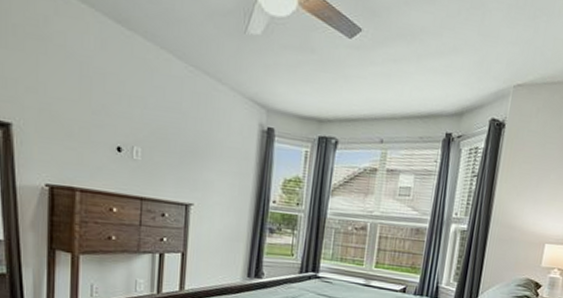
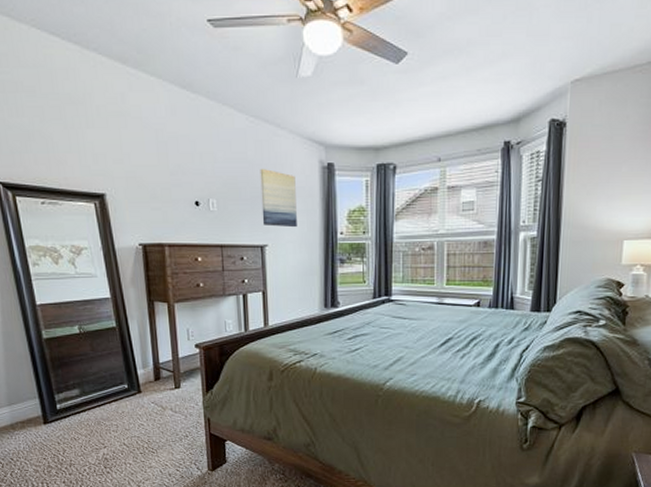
wall art: none [190,122,232,190] -> present [260,168,297,228]

